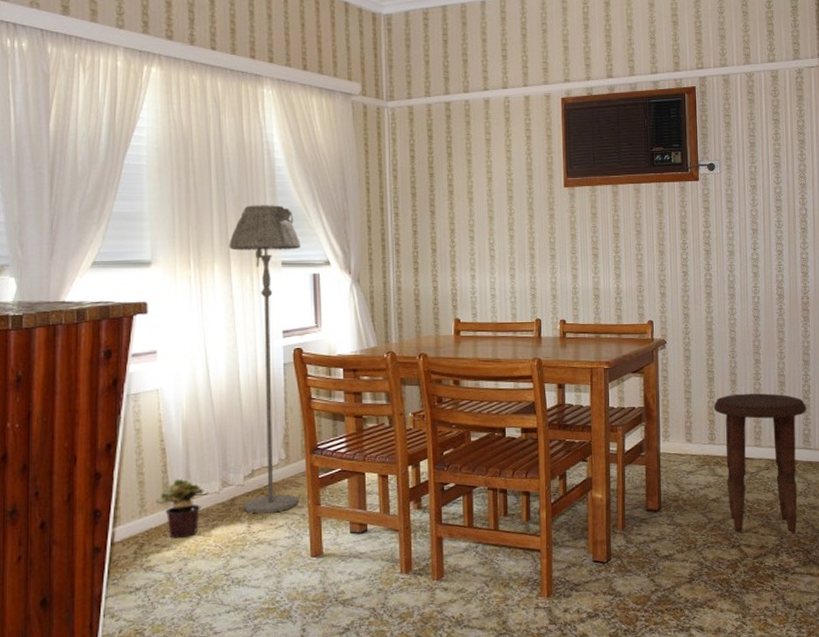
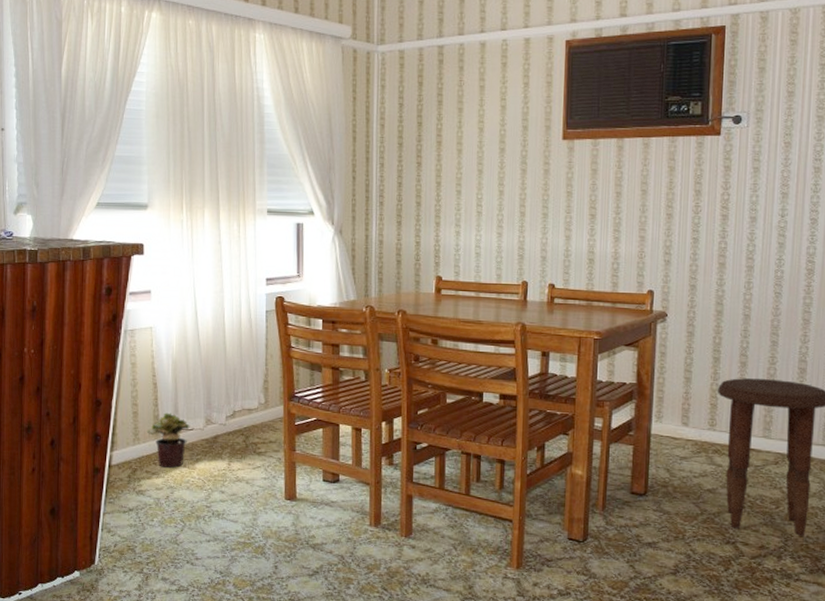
floor lamp: present [229,205,300,514] -> none [218,152,286,454]

